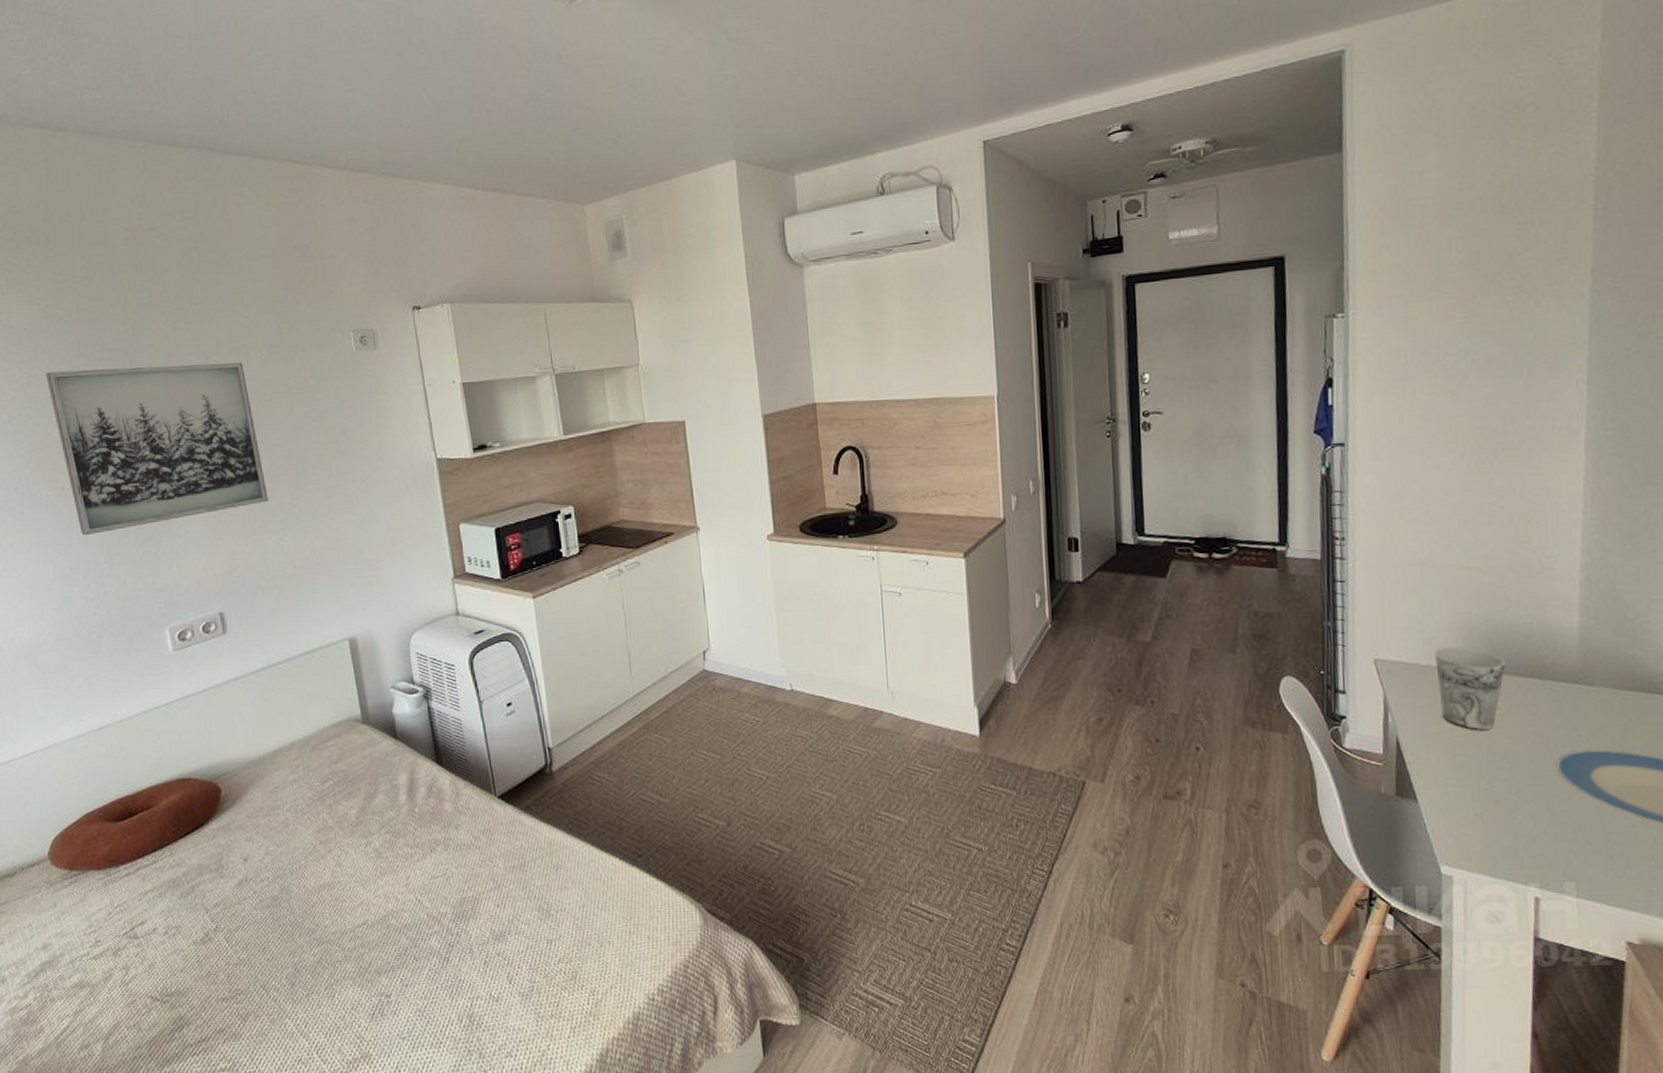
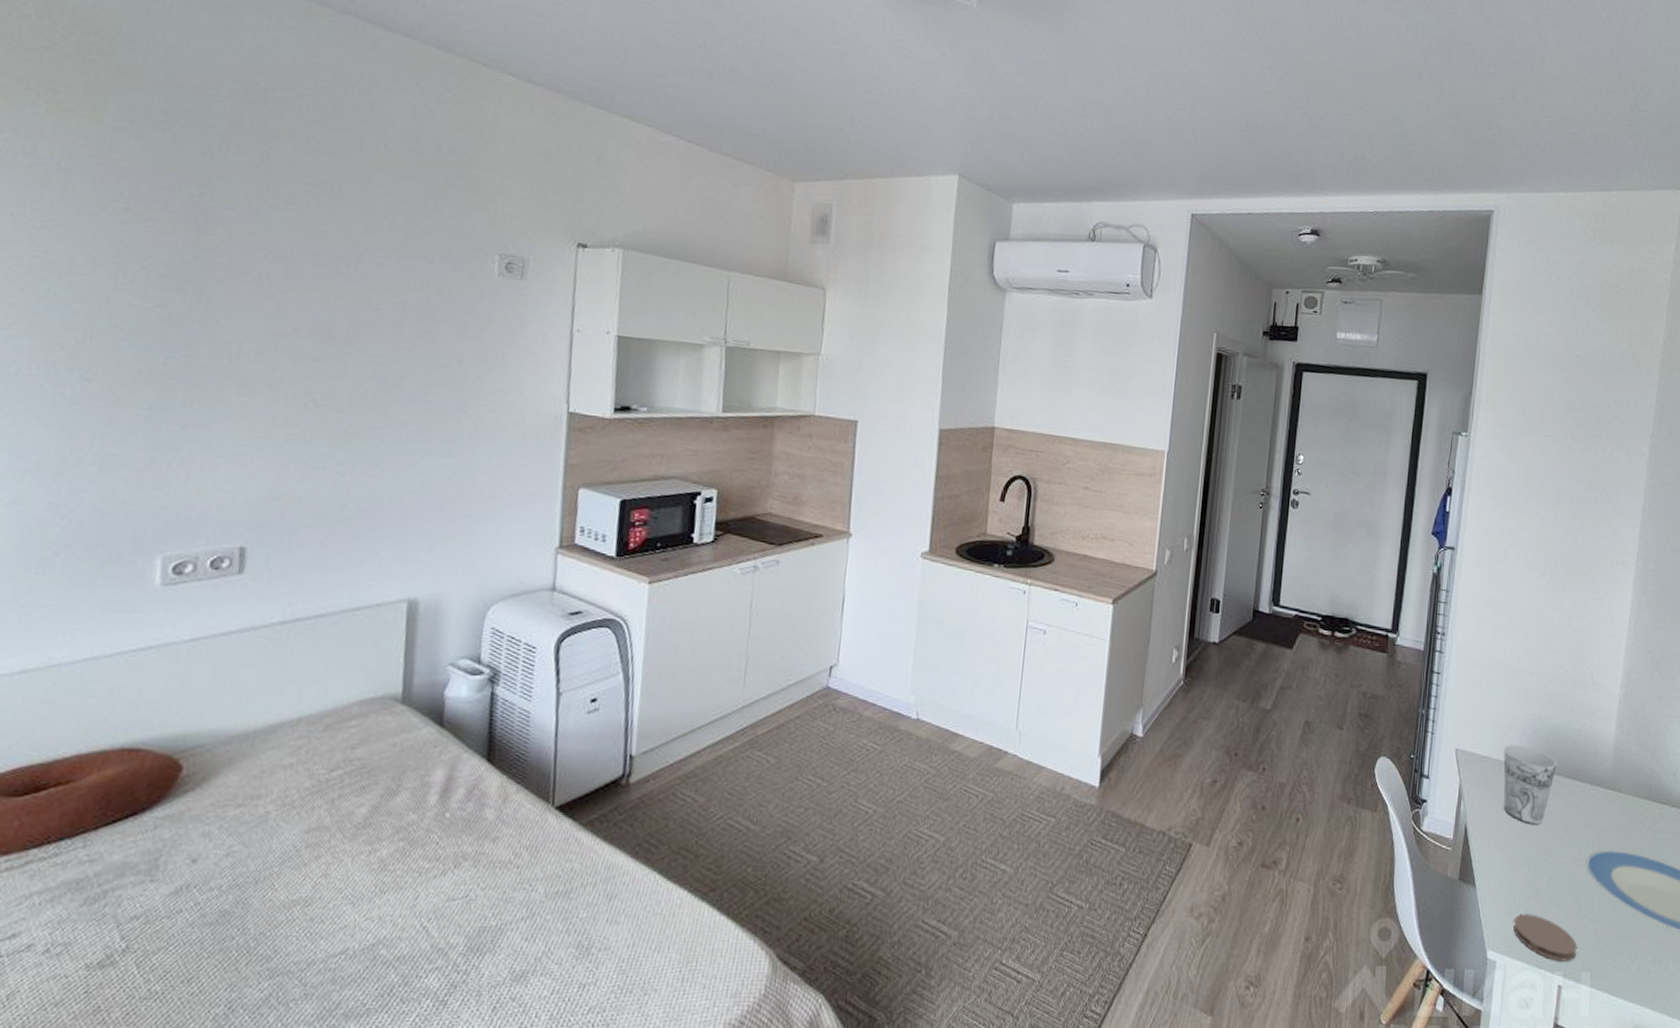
wall art: present [45,363,268,536] -> none [66,221,350,427]
coaster: none [1470,825,1555,872] -> present [1513,914,1578,962]

